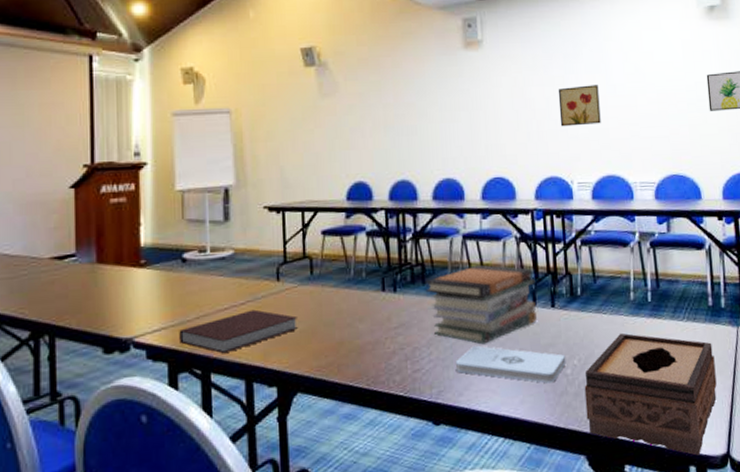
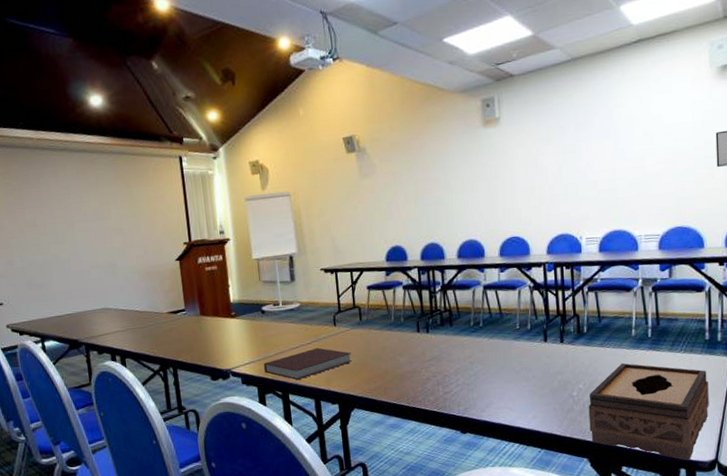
book stack: present [425,264,537,344] -> none [452,309,547,372]
notepad: present [455,345,566,384] -> none [478,373,573,403]
wall art: present [558,85,601,127] -> none [569,150,609,190]

